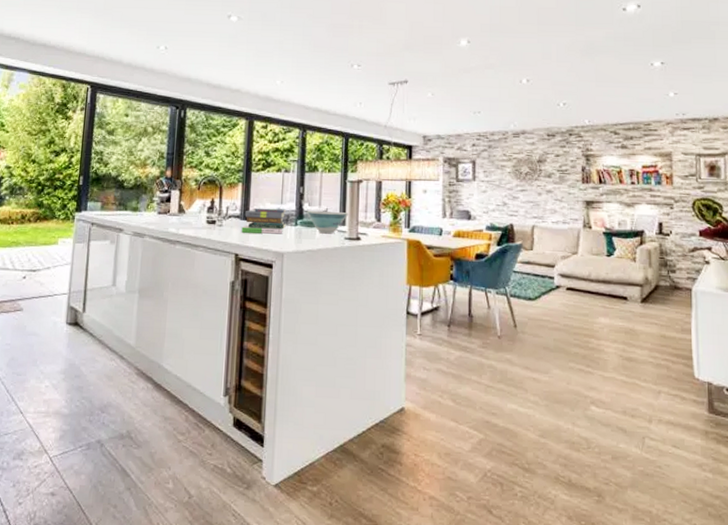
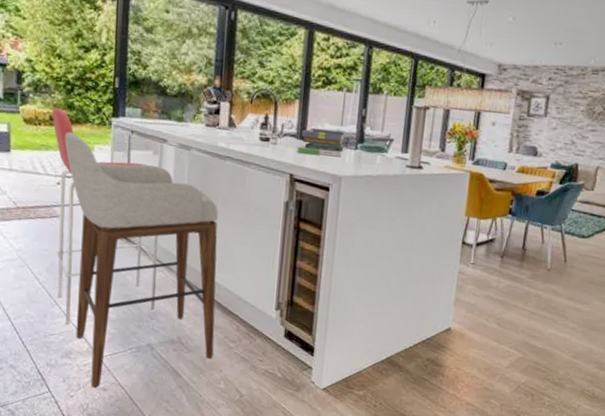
bar stool: none [15,206,112,422] -> present [52,107,158,324]
bar stool: none [29,228,168,492] -> present [65,132,218,388]
bowl: present [306,210,349,234] -> none [367,135,413,161]

